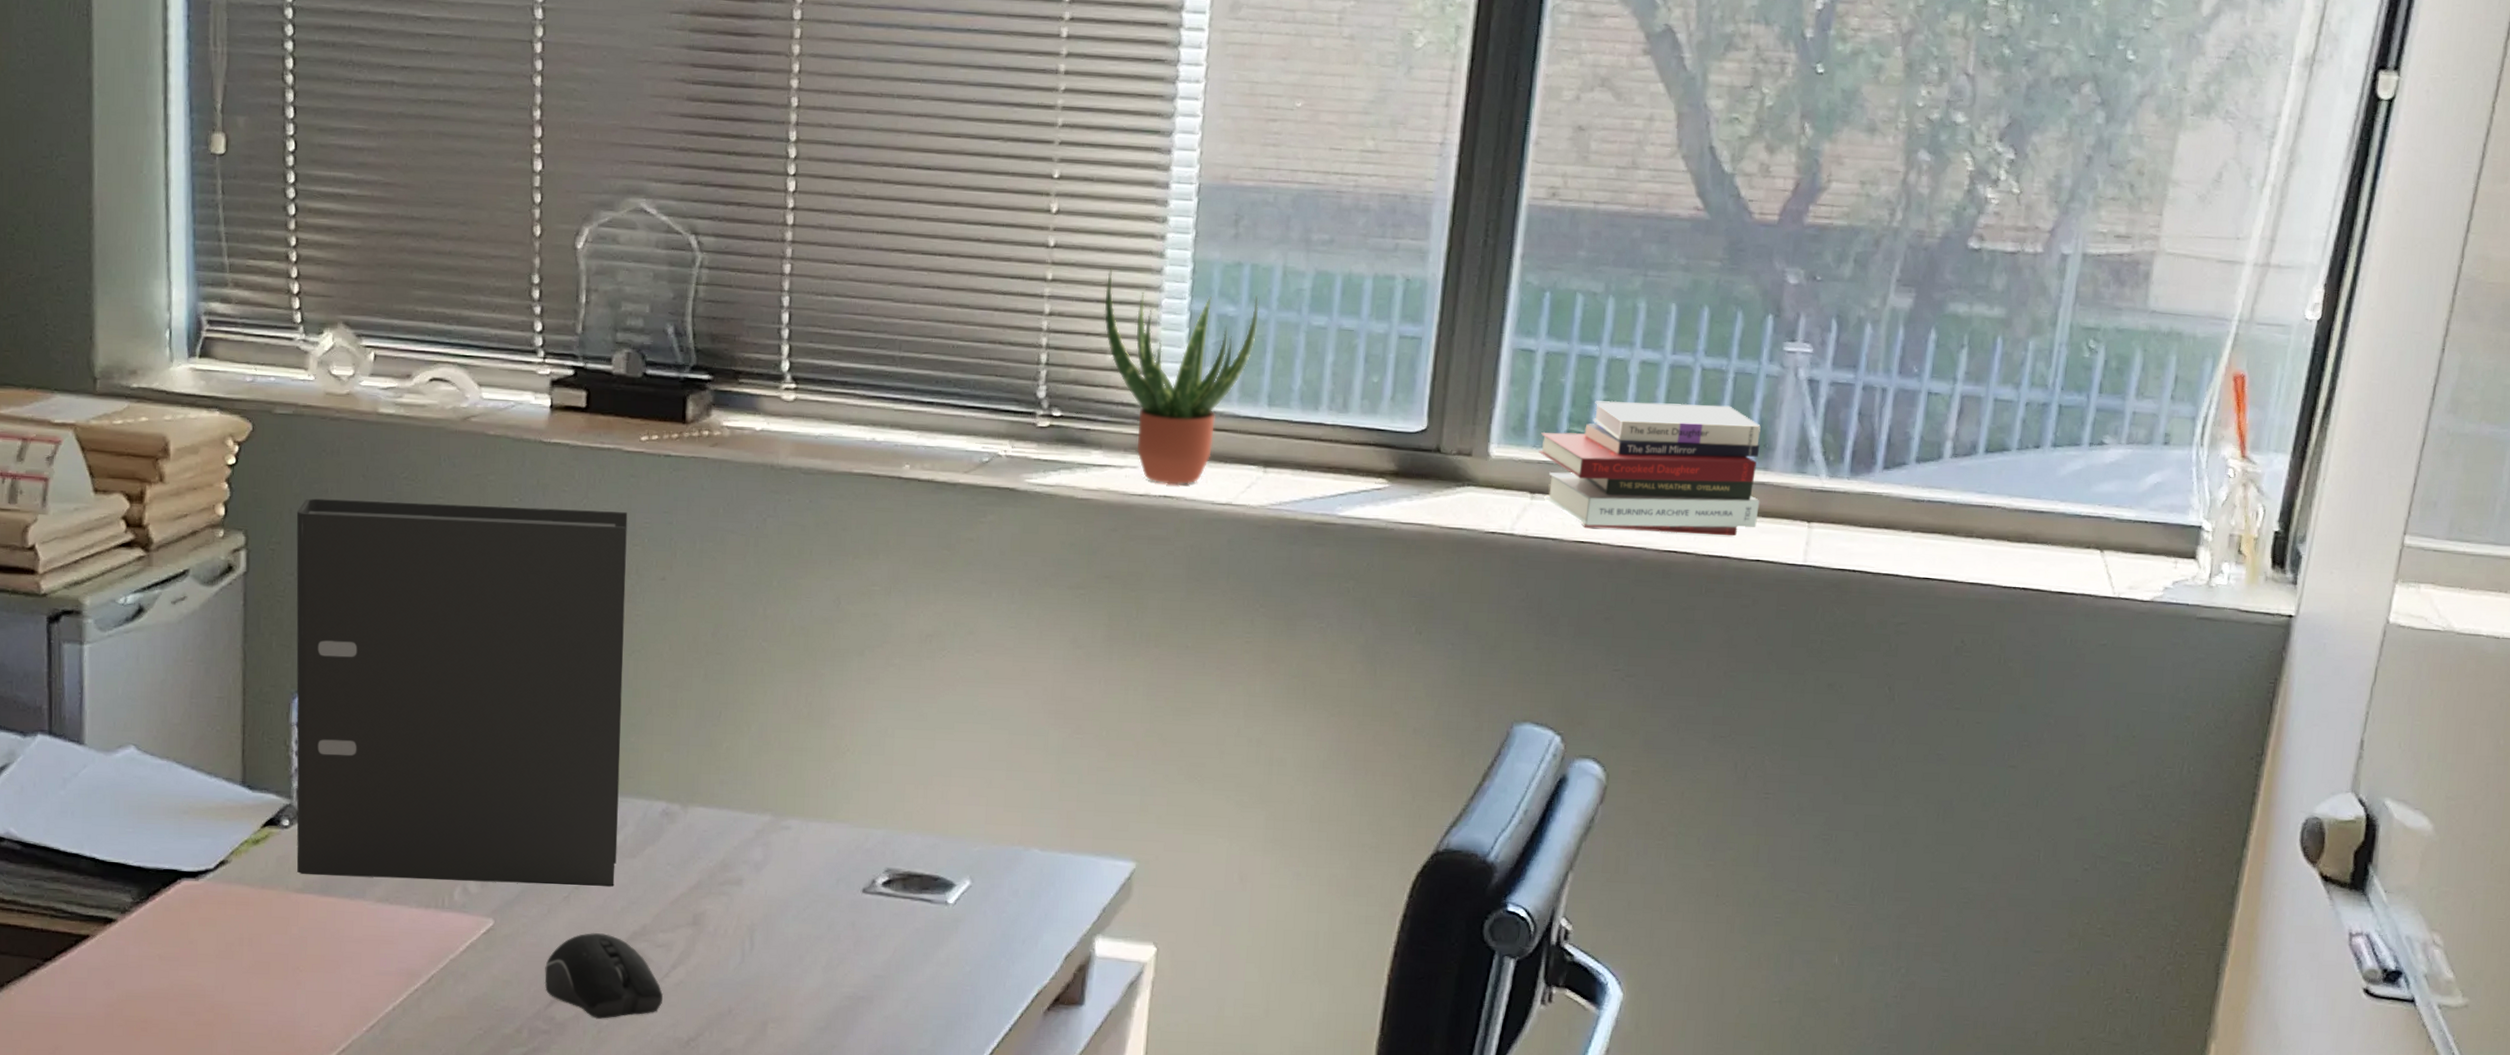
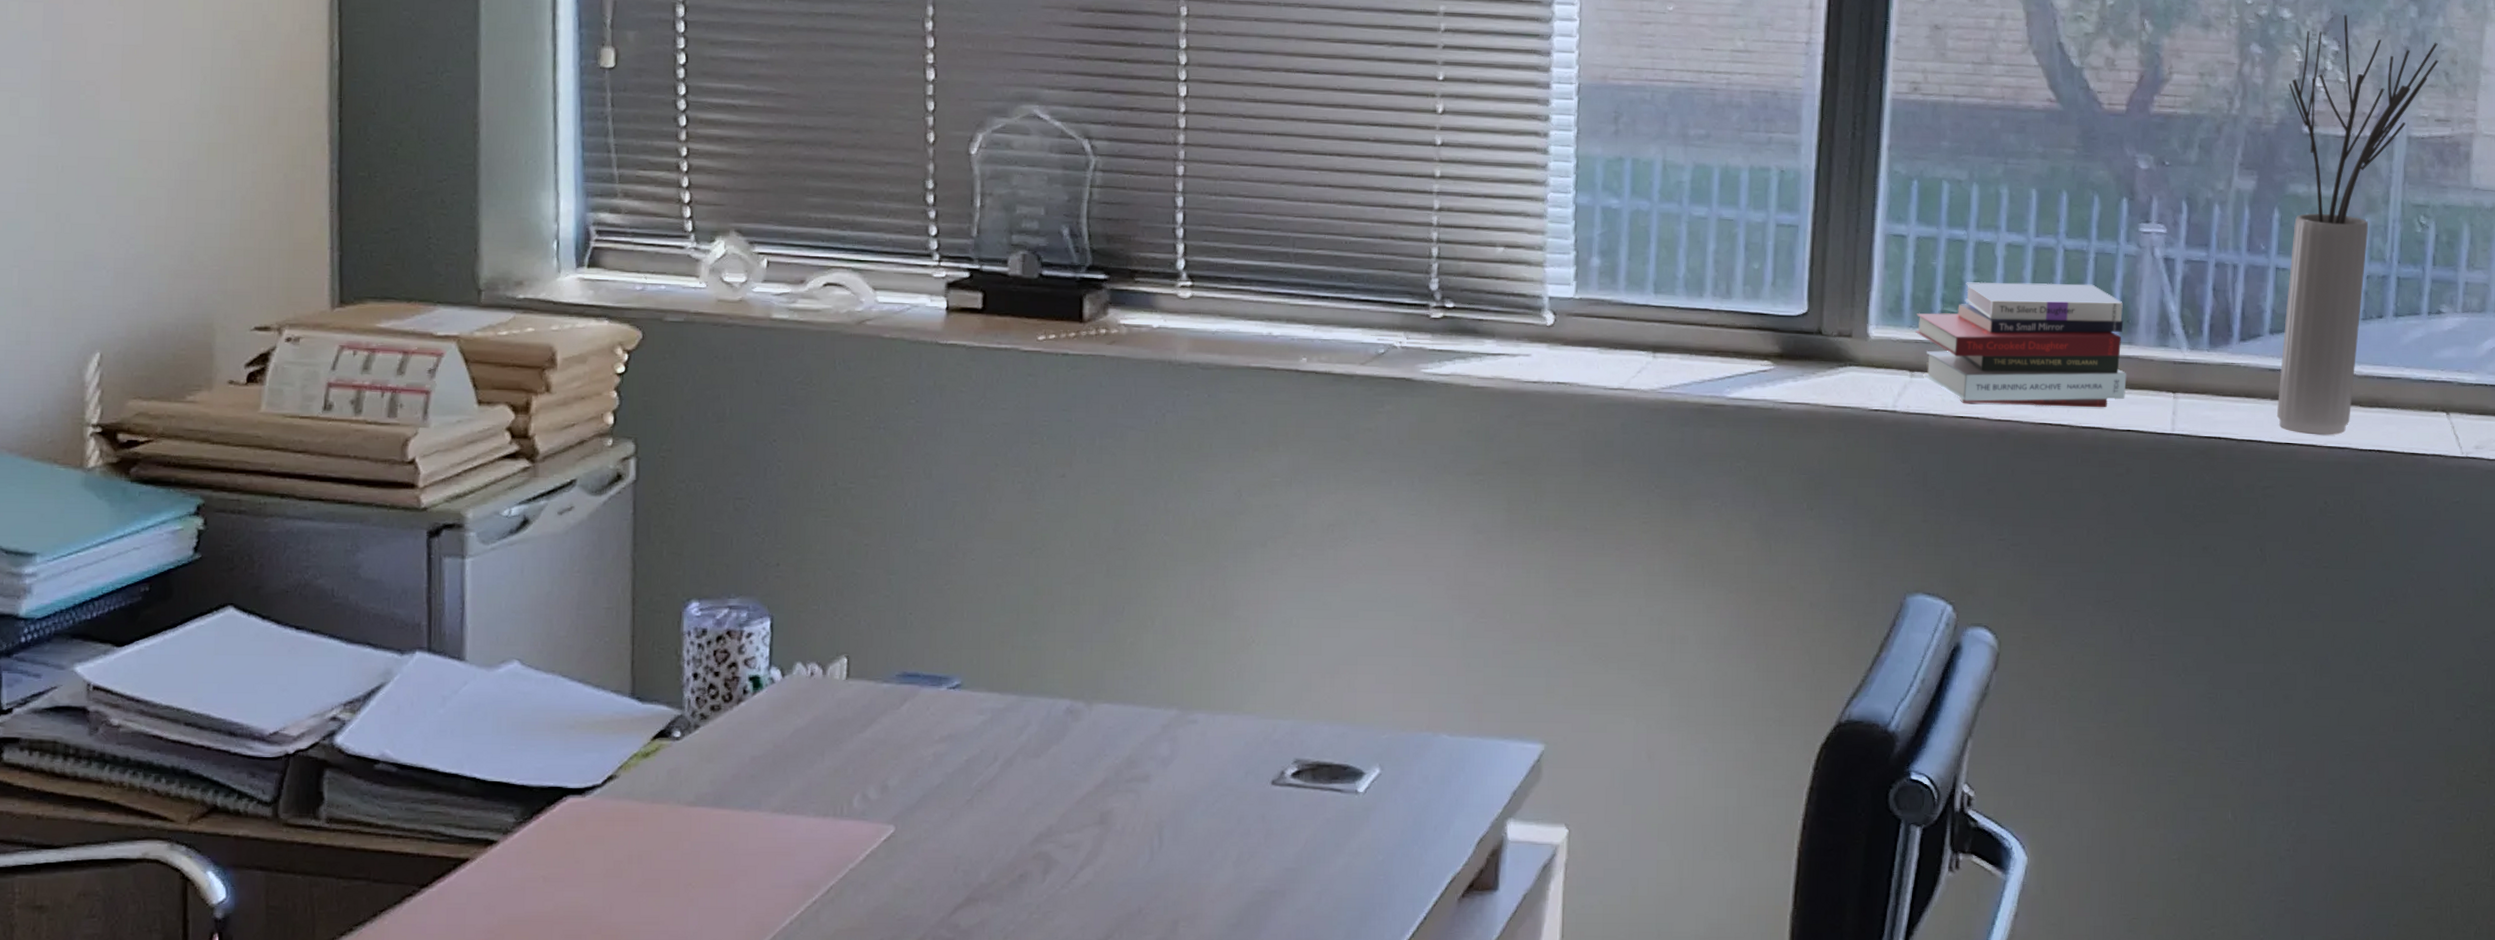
binder: present [296,498,628,887] -> none [688,405,1026,788]
computer mouse: present [544,933,664,1019] -> none [948,836,1071,924]
potted plant: present [1104,267,1259,485] -> none [1492,164,1642,371]
vase: none [1916,119,2125,571] -> present [2276,14,2439,435]

